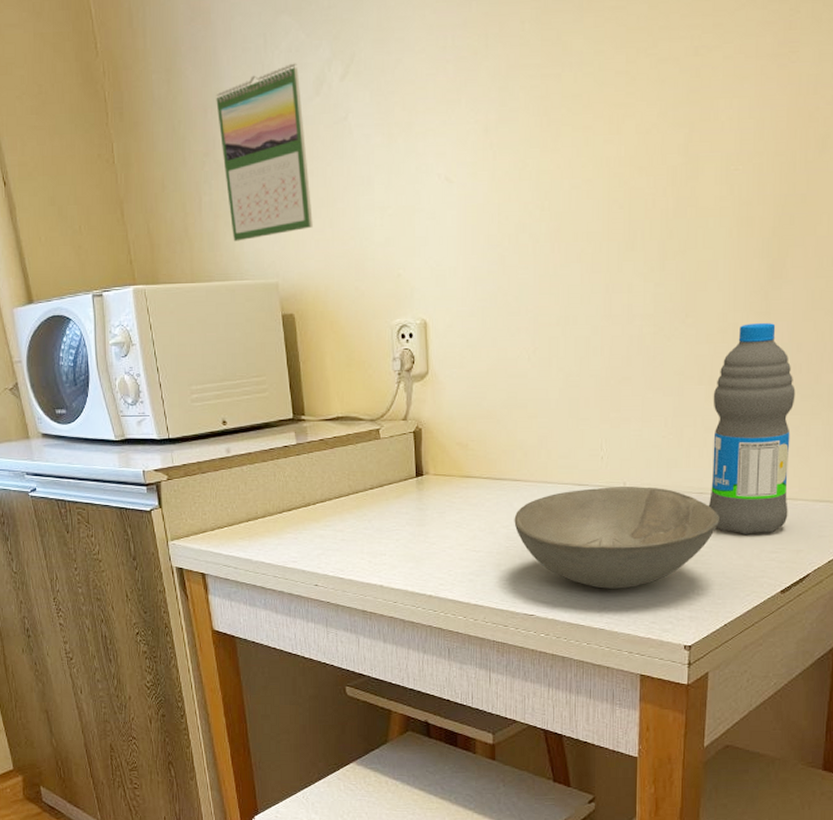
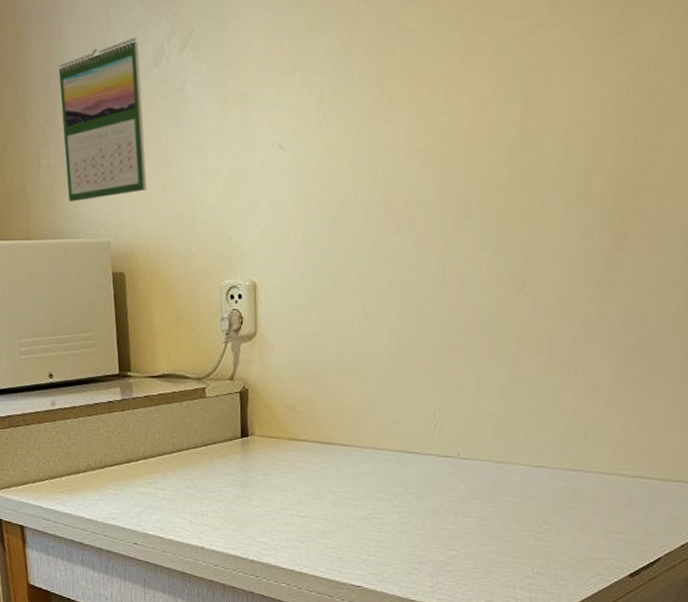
soup bowl: present [514,487,719,589] -> none [342,456,561,564]
water bottle: present [708,323,796,534] -> none [548,295,641,513]

